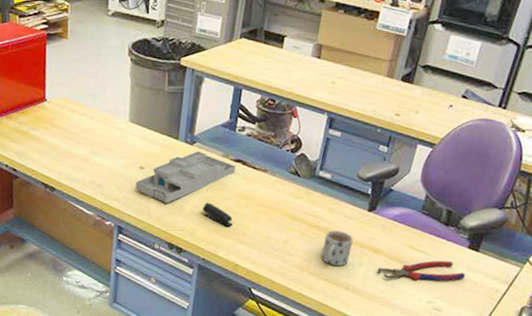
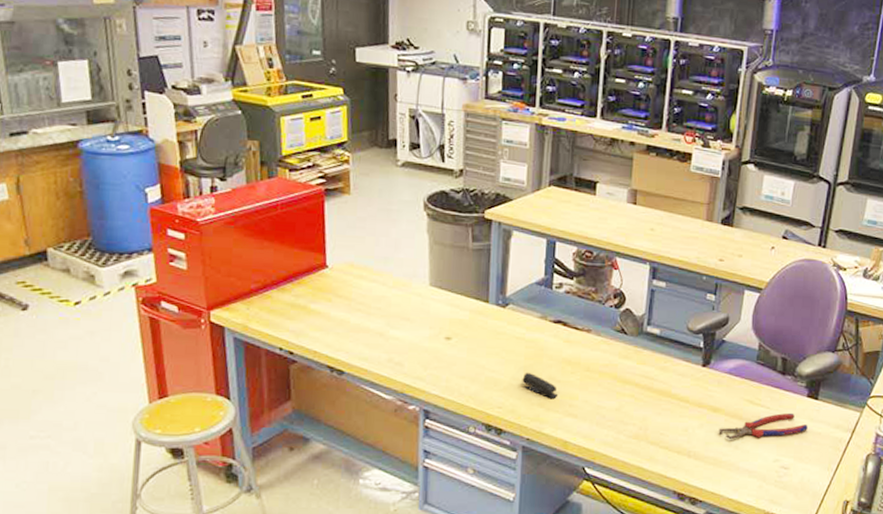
desk organizer: present [135,151,236,204] -> none [441,315,556,378]
mug: present [321,230,353,267] -> none [658,391,690,432]

